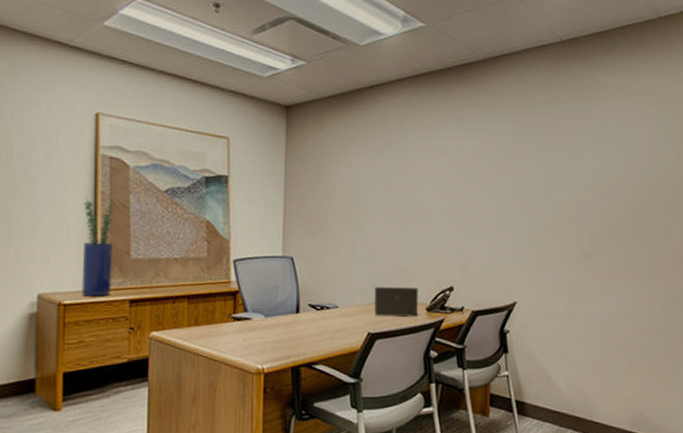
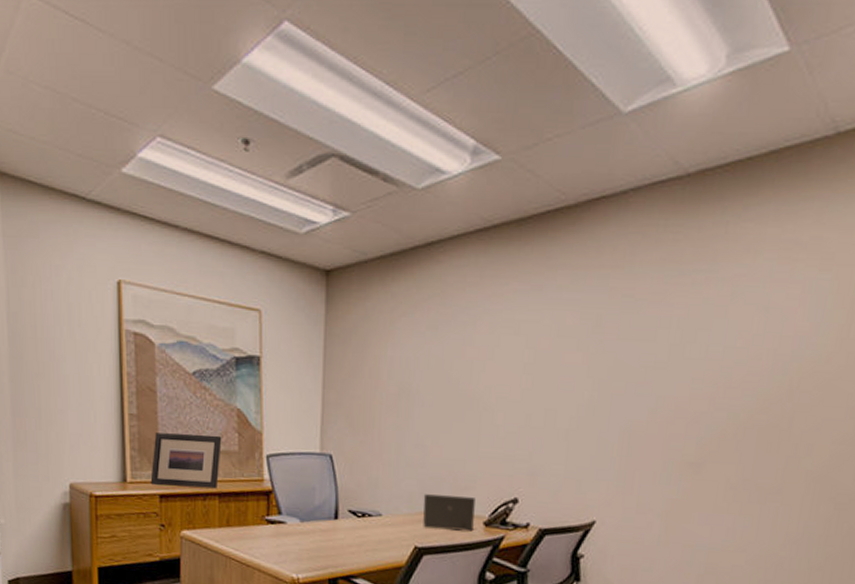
vase: present [81,197,115,297] -> none [109,378,141,490]
picture frame: none [121,244,192,292] -> present [150,433,222,489]

